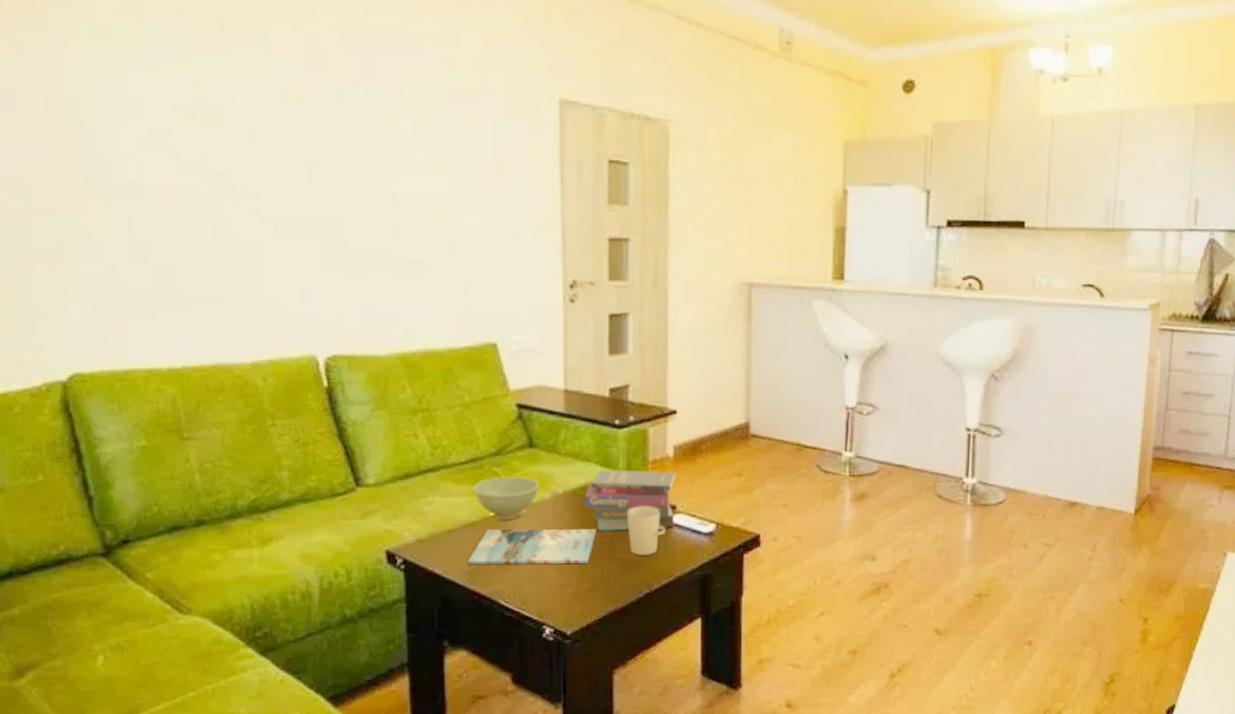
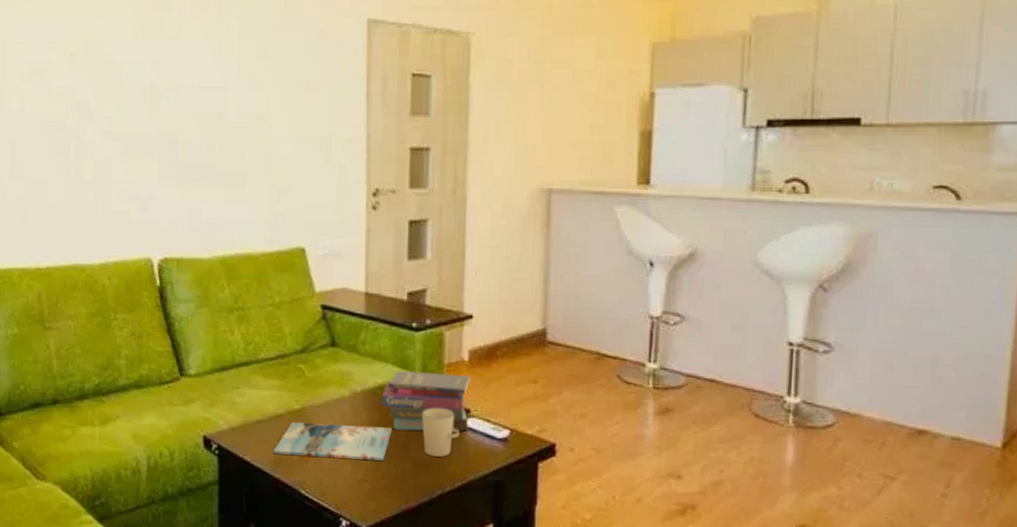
bowl: present [472,475,540,521] -> none [280,372,341,415]

